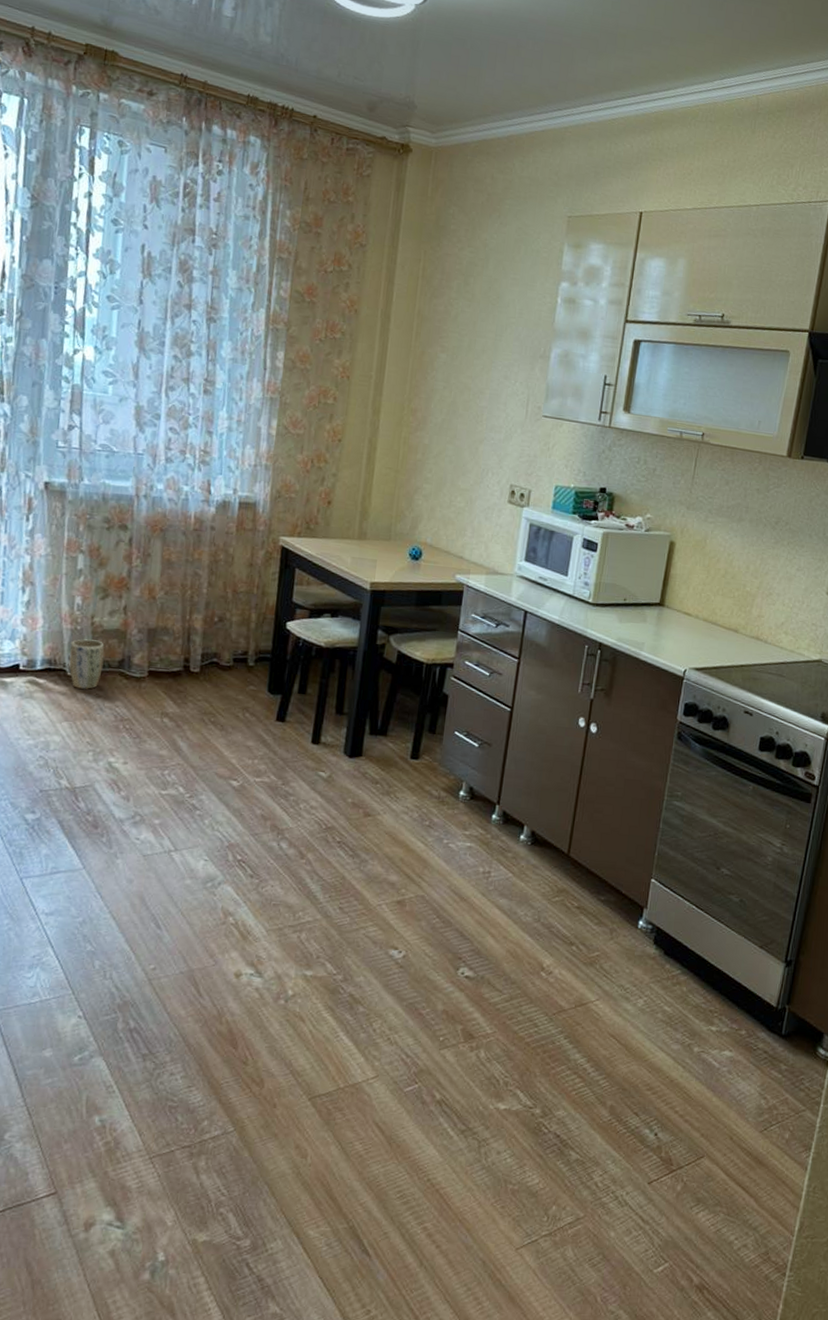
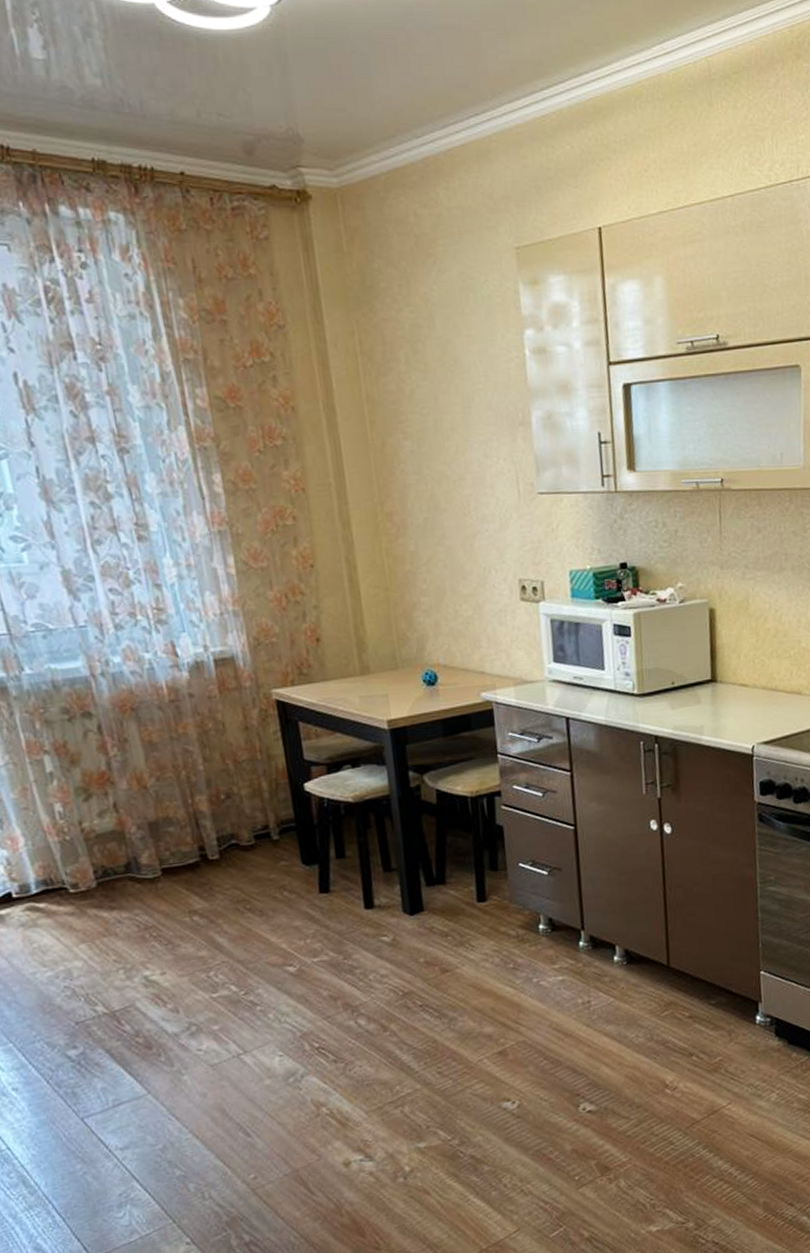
plant pot: present [69,639,105,689] -> none [64,847,109,905]

